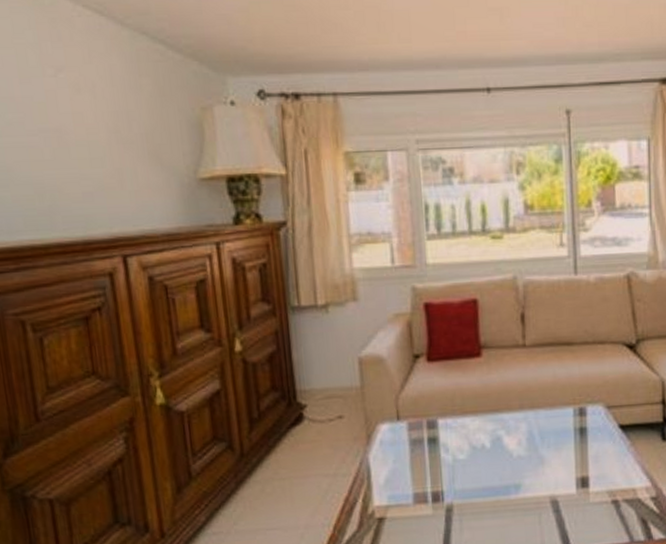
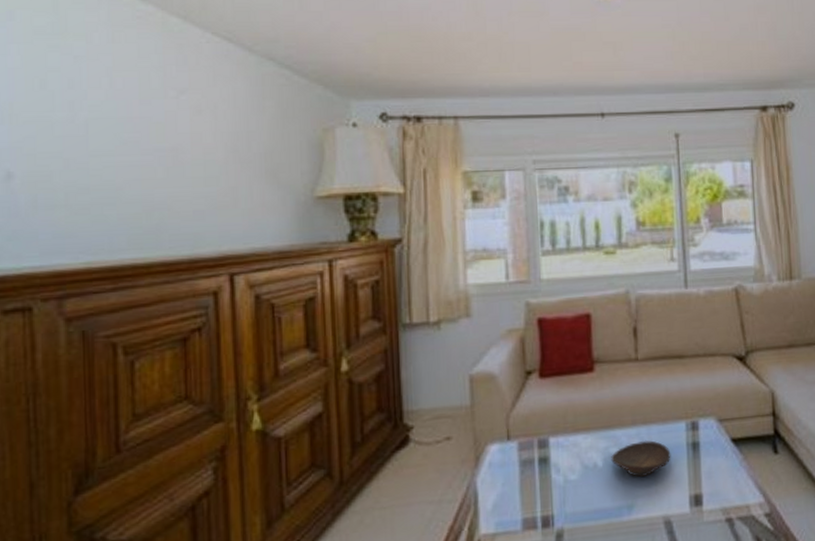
decorative bowl: none [499,424,558,459] -> present [611,440,671,477]

